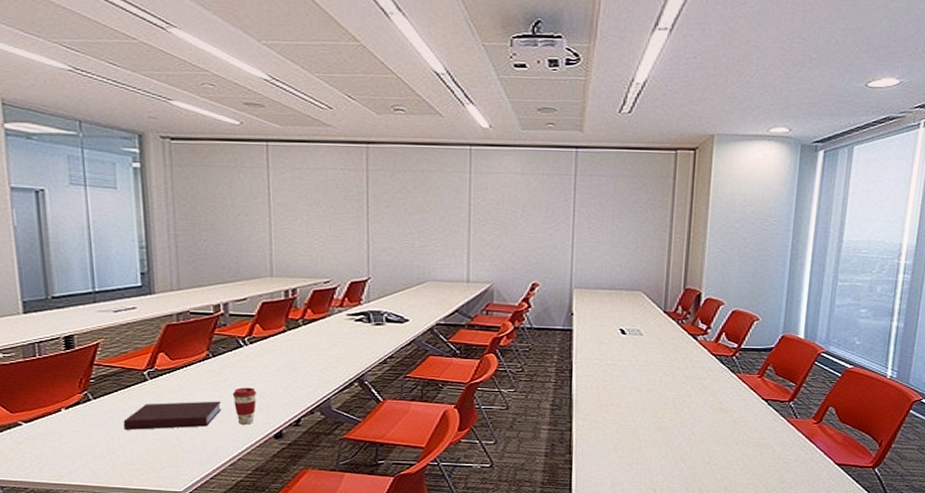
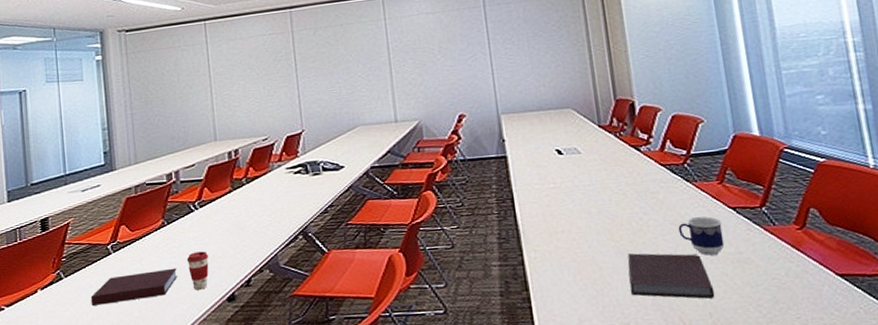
notebook: none [663,430,733,474] -> present [627,253,715,299]
cup: none [715,405,753,438] -> present [678,216,725,256]

